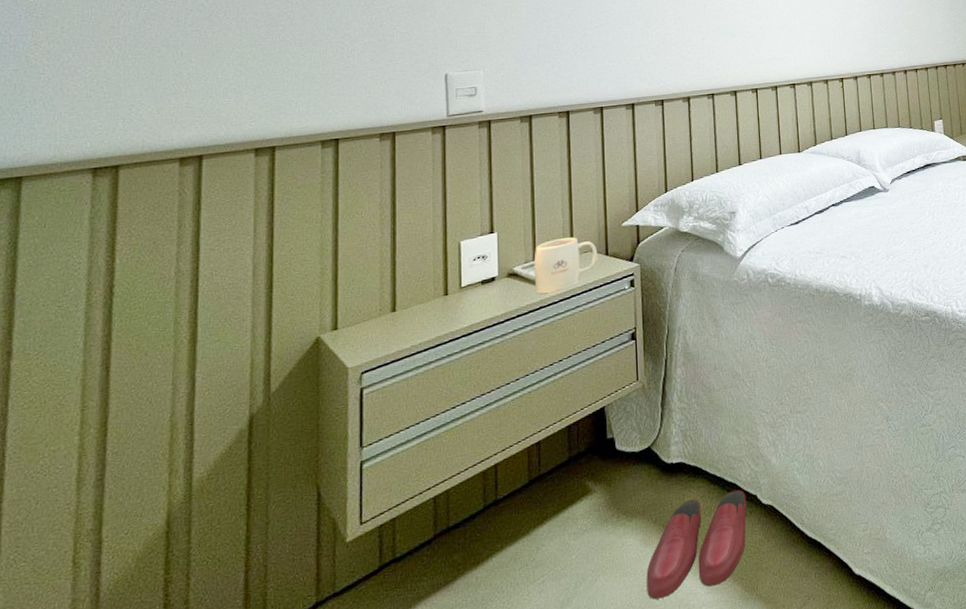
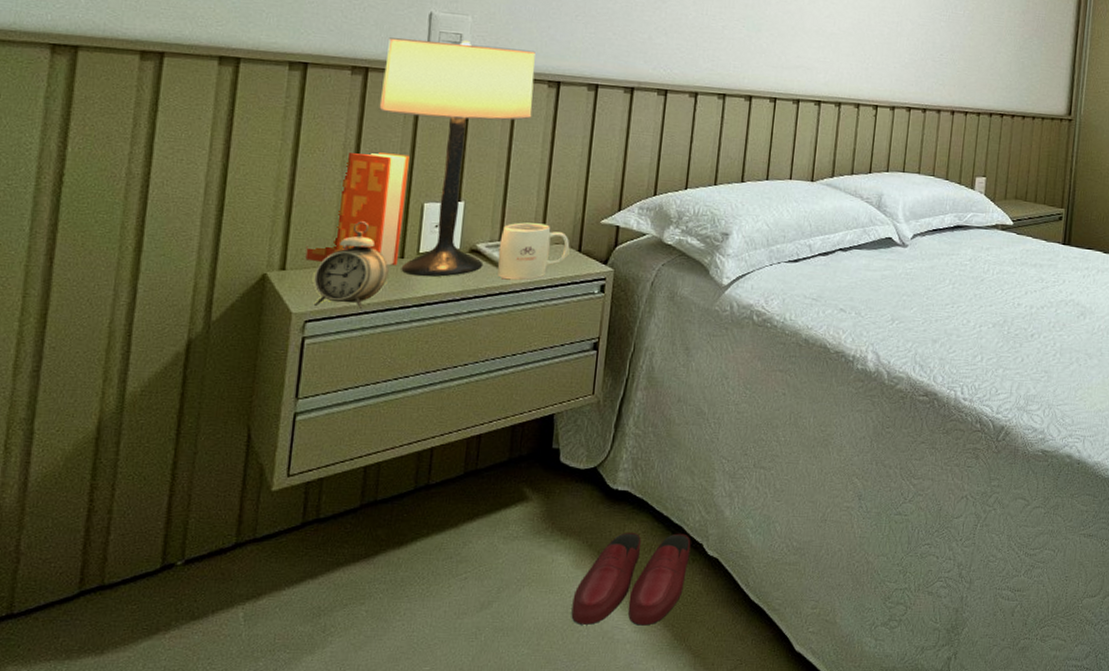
book: none [355,201,443,316] -> present [305,150,410,266]
alarm clock: none [366,269,435,358] -> present [313,221,389,308]
table lamp: none [409,89,548,310] -> present [379,37,536,278]

